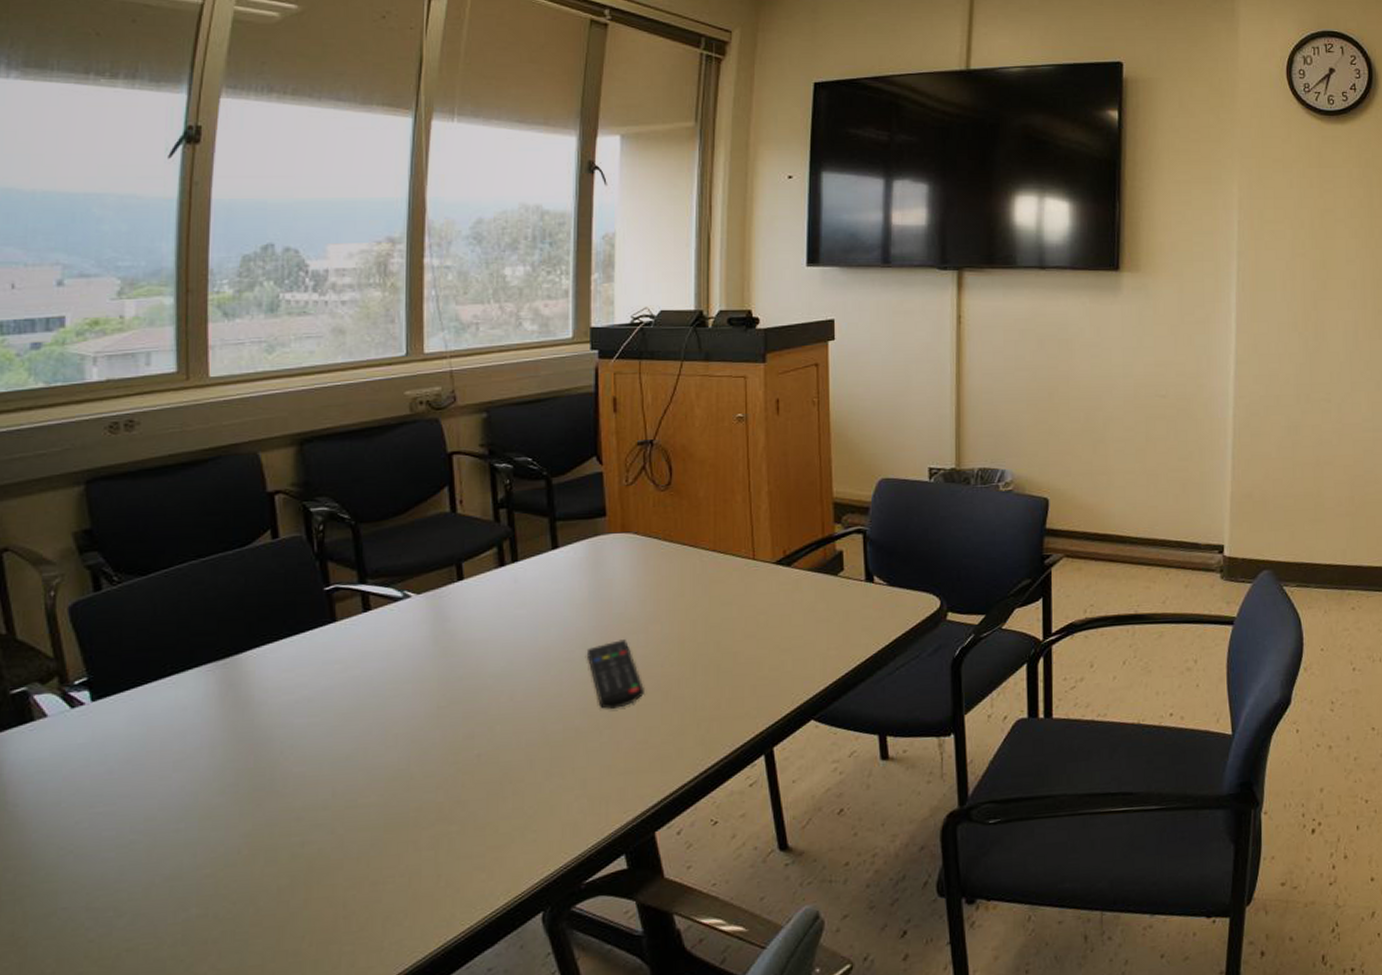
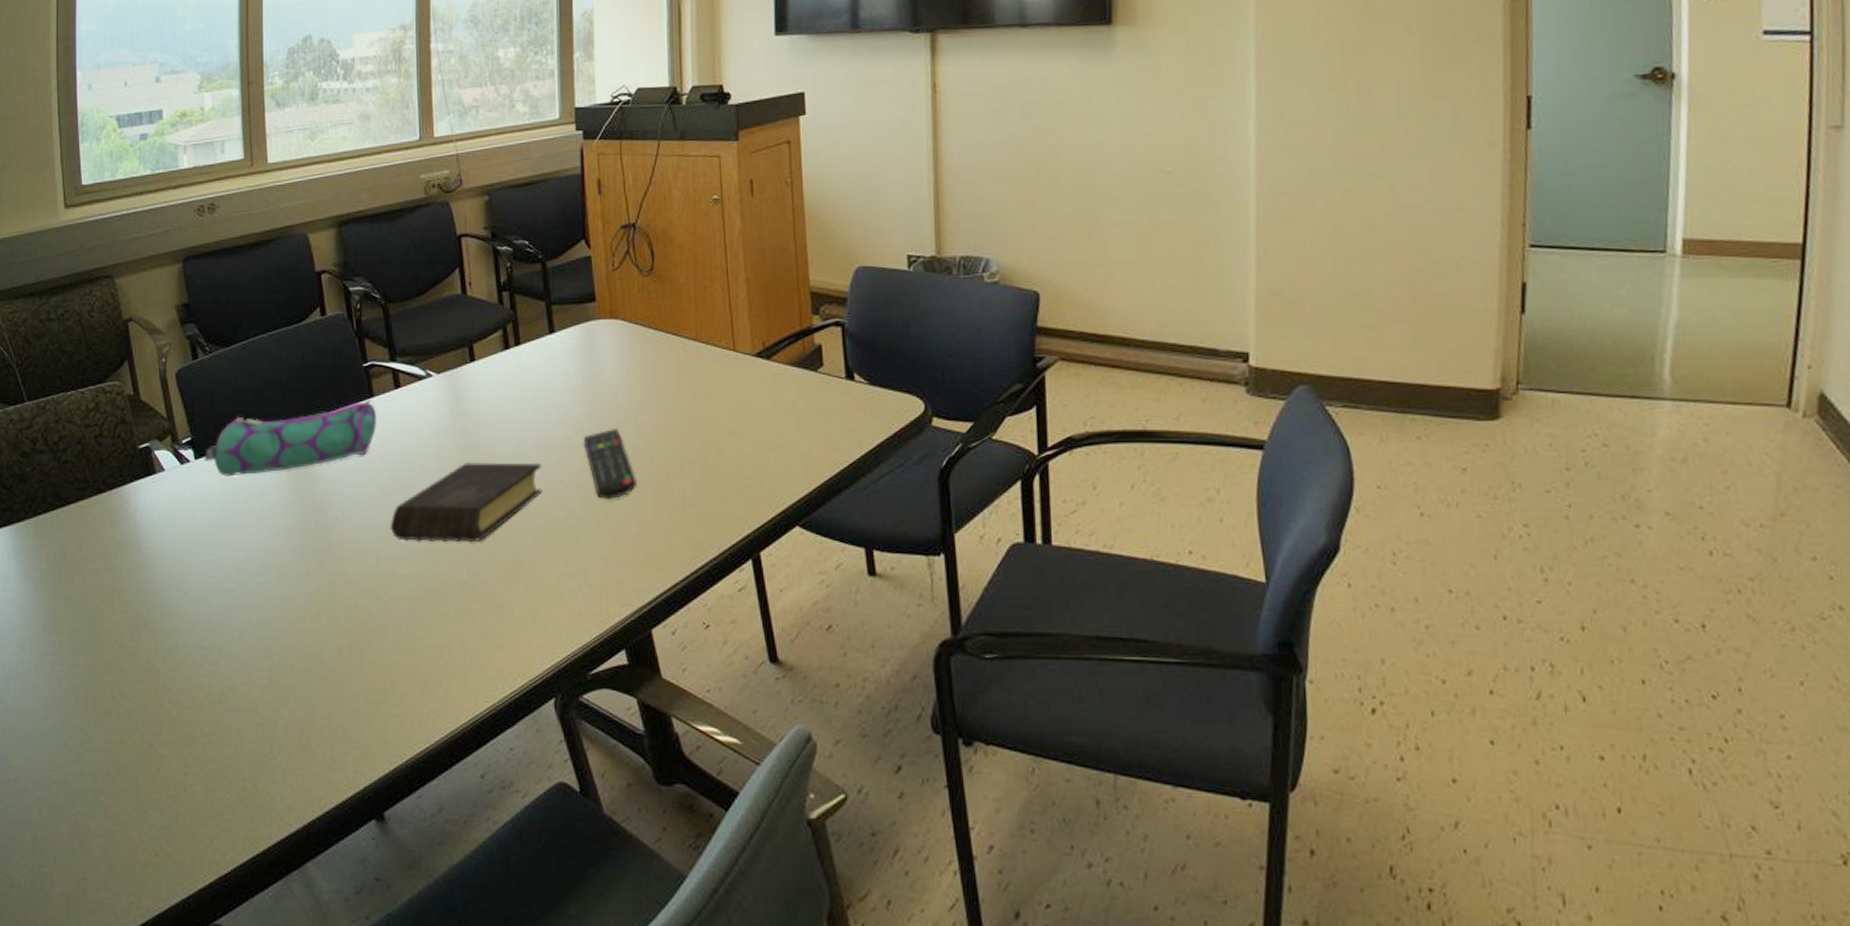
pencil case: none [105,623,340,718] -> present [204,398,377,477]
book: none [351,677,538,770] -> present [390,462,543,543]

